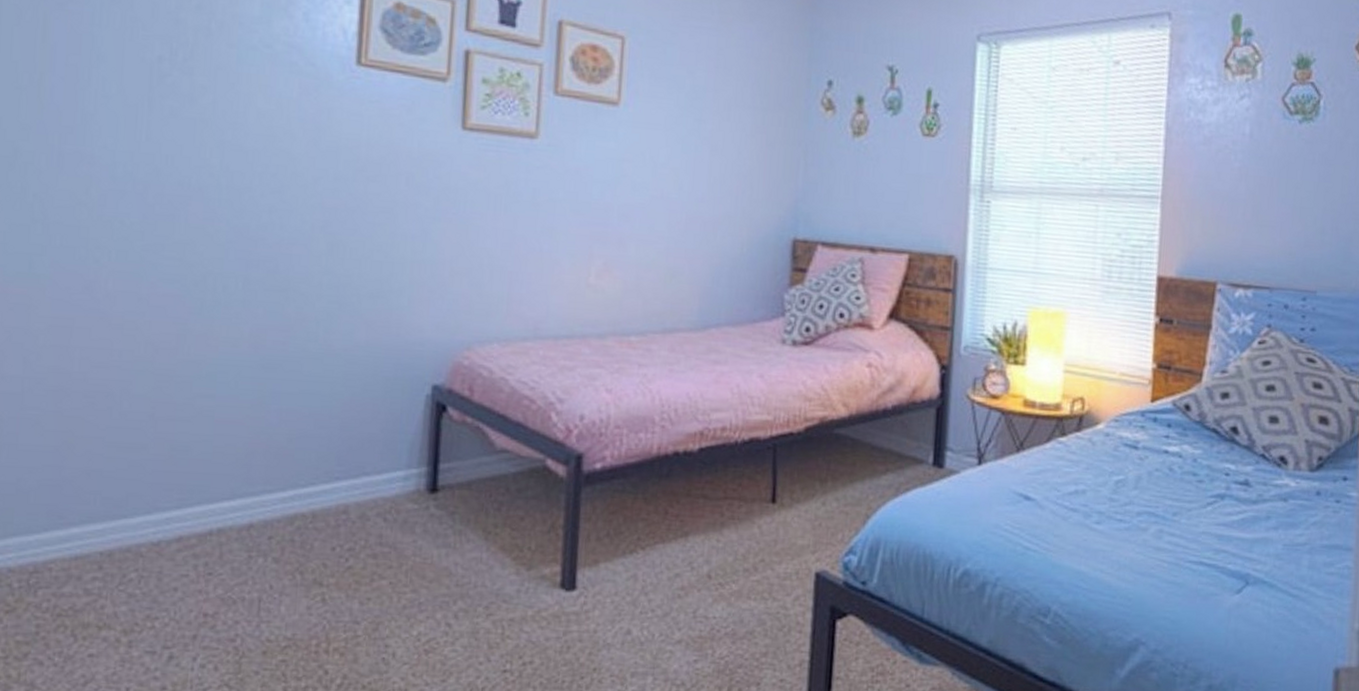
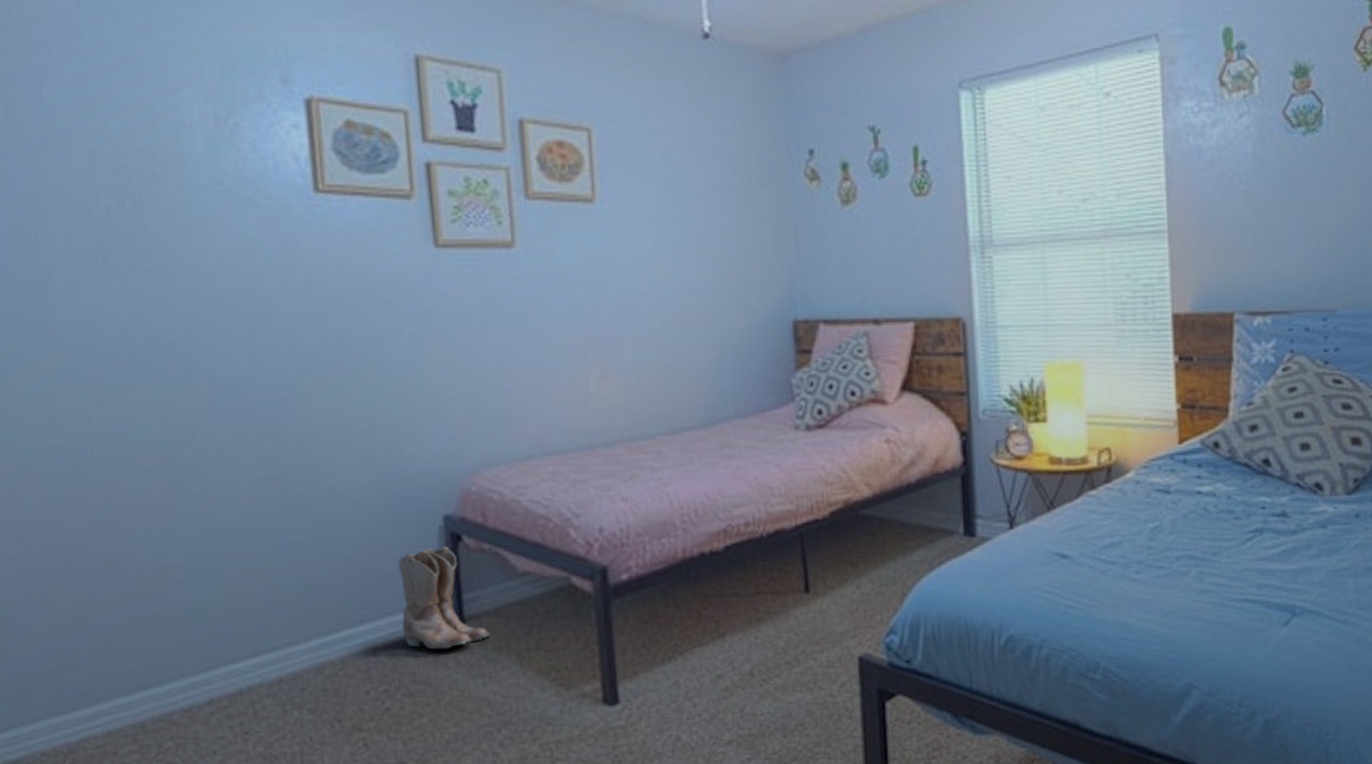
boots: none [376,414,460,515] -> present [397,546,490,650]

